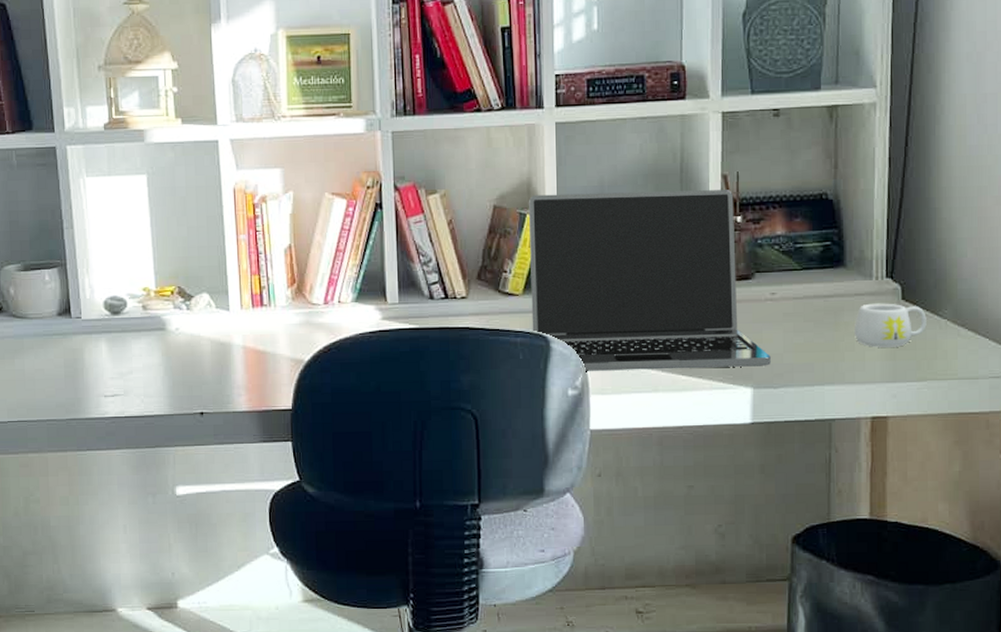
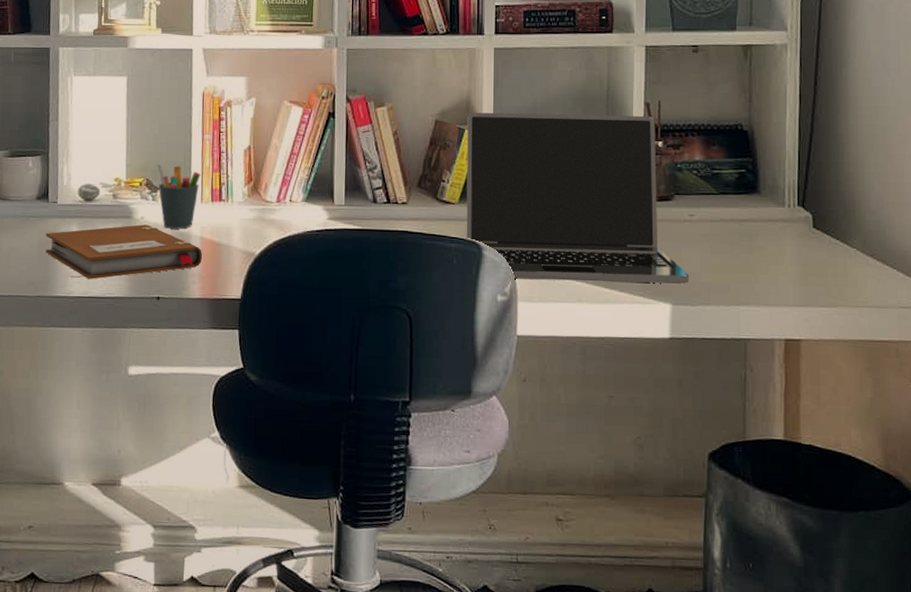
notebook: none [72,336,246,398] -> present [45,224,202,279]
pen holder: none [188,269,238,339] -> present [157,163,201,229]
mug: present [853,303,927,347] -> none [767,229,837,273]

